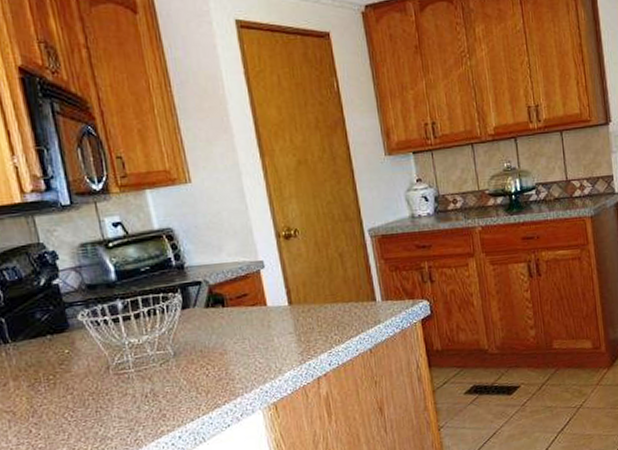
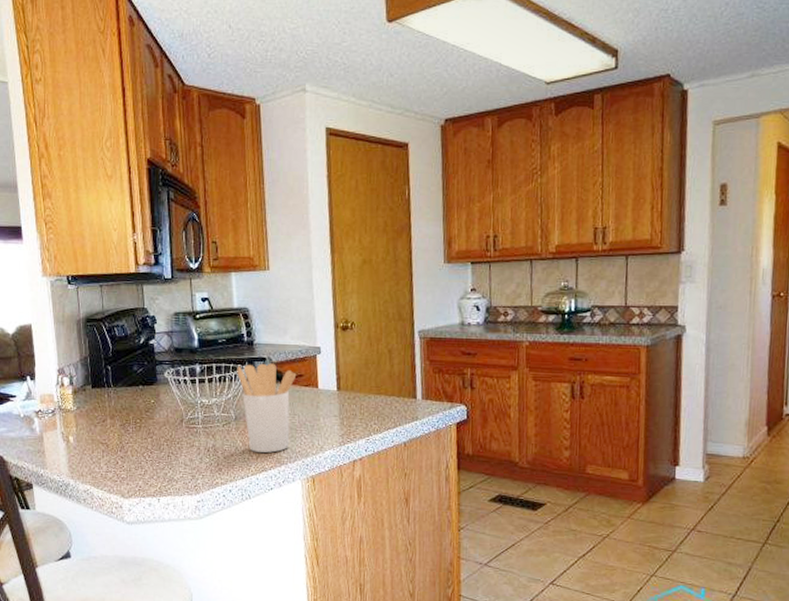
utensil holder: none [168,286,242,389] -> present [237,363,297,453]

